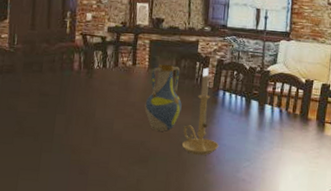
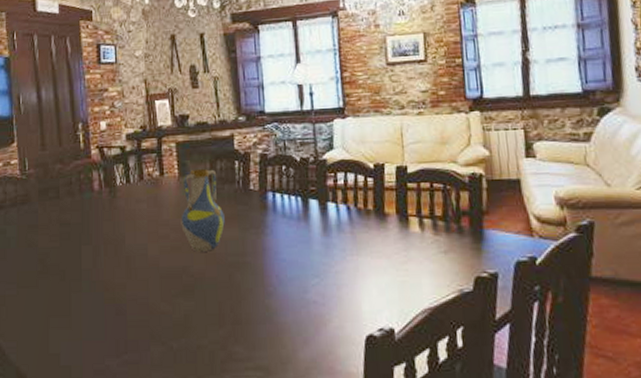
candle holder: present [181,67,219,156] -> none [230,166,278,277]

